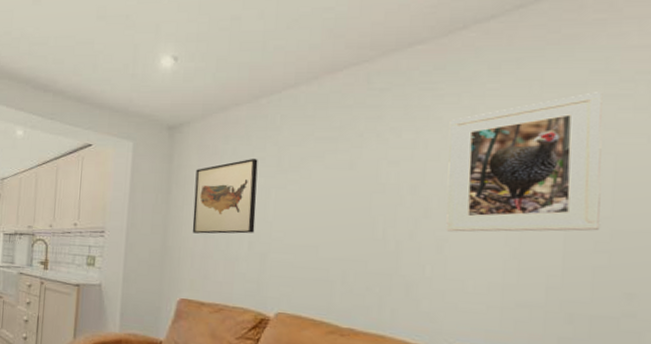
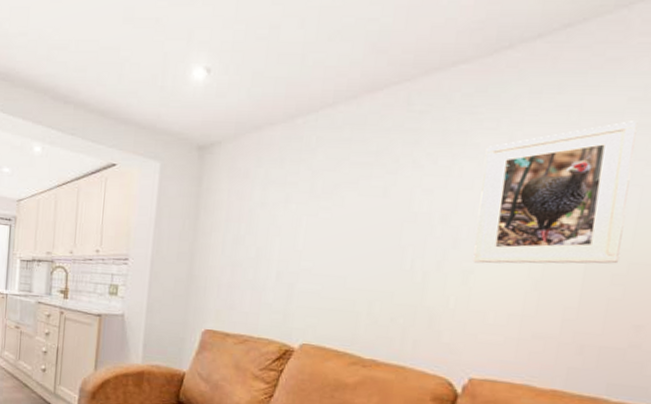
wall art: present [192,159,258,234] -> none [219,183,291,263]

